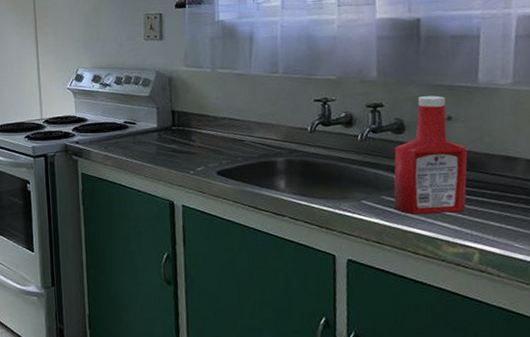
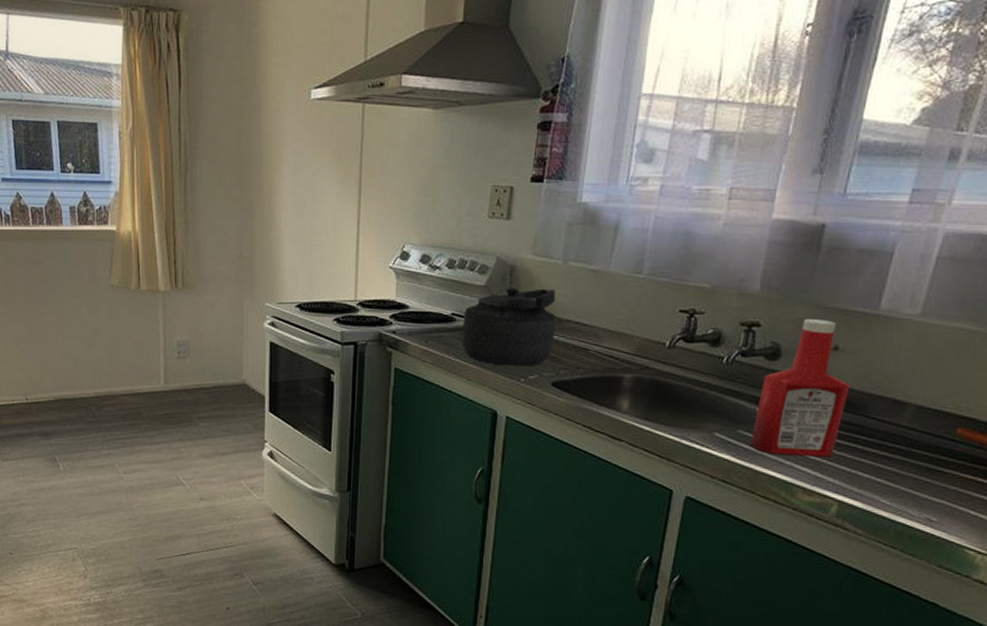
kettle: none [134,93,214,162] -> present [462,288,557,366]

